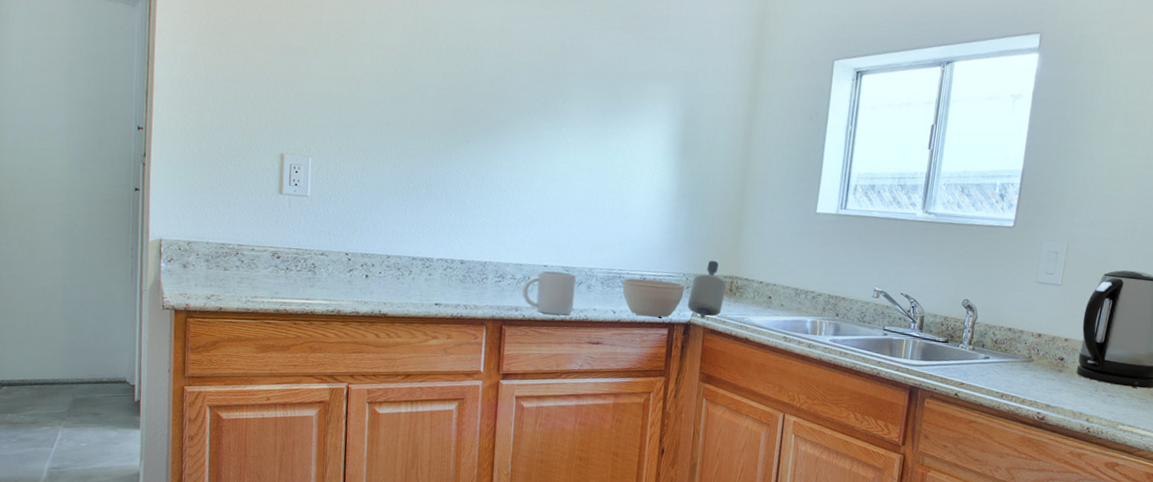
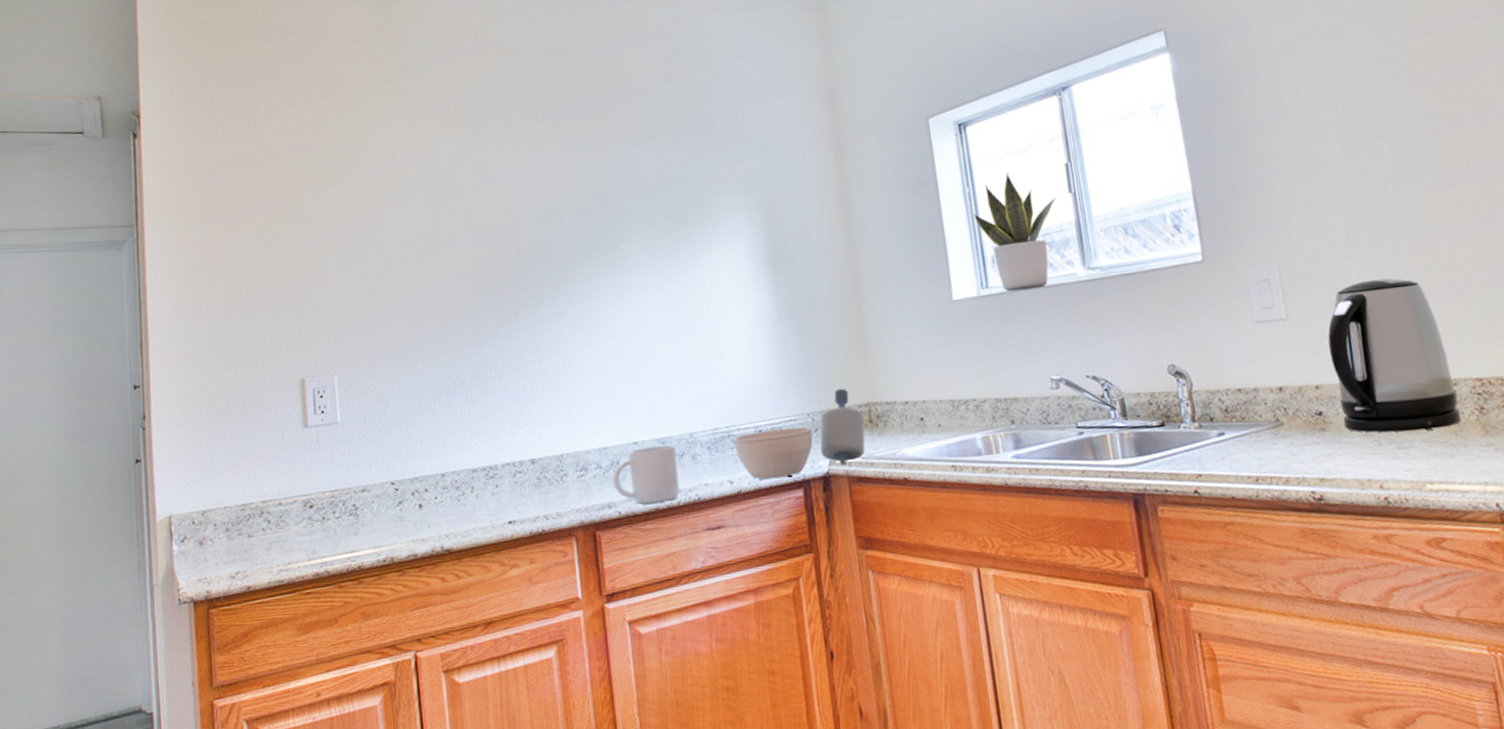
potted plant: none [850,121,917,219] -> present [974,172,1057,292]

